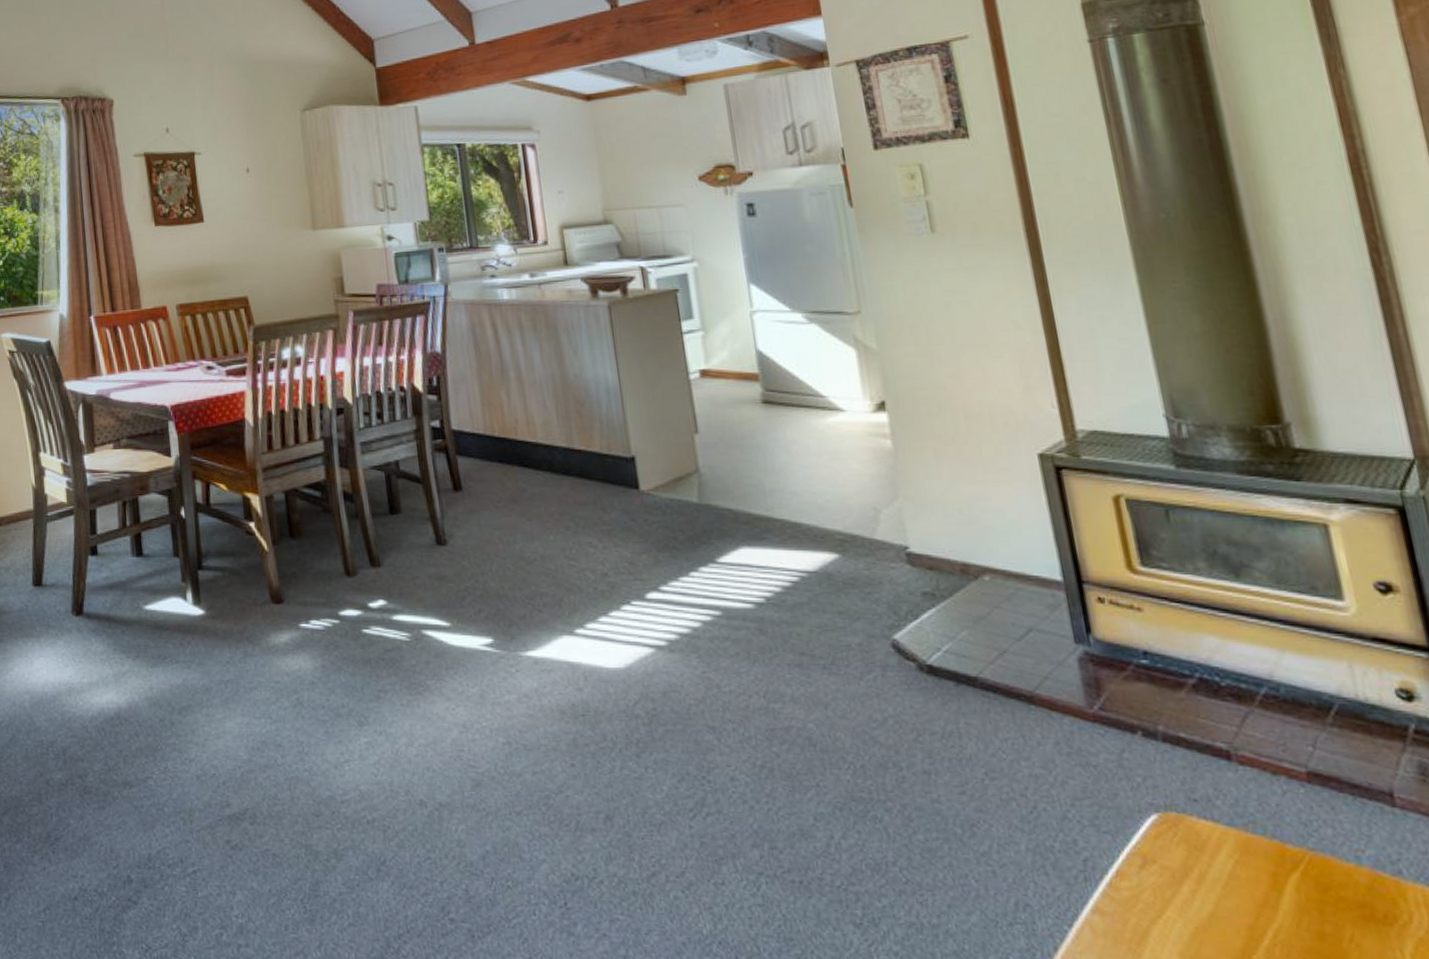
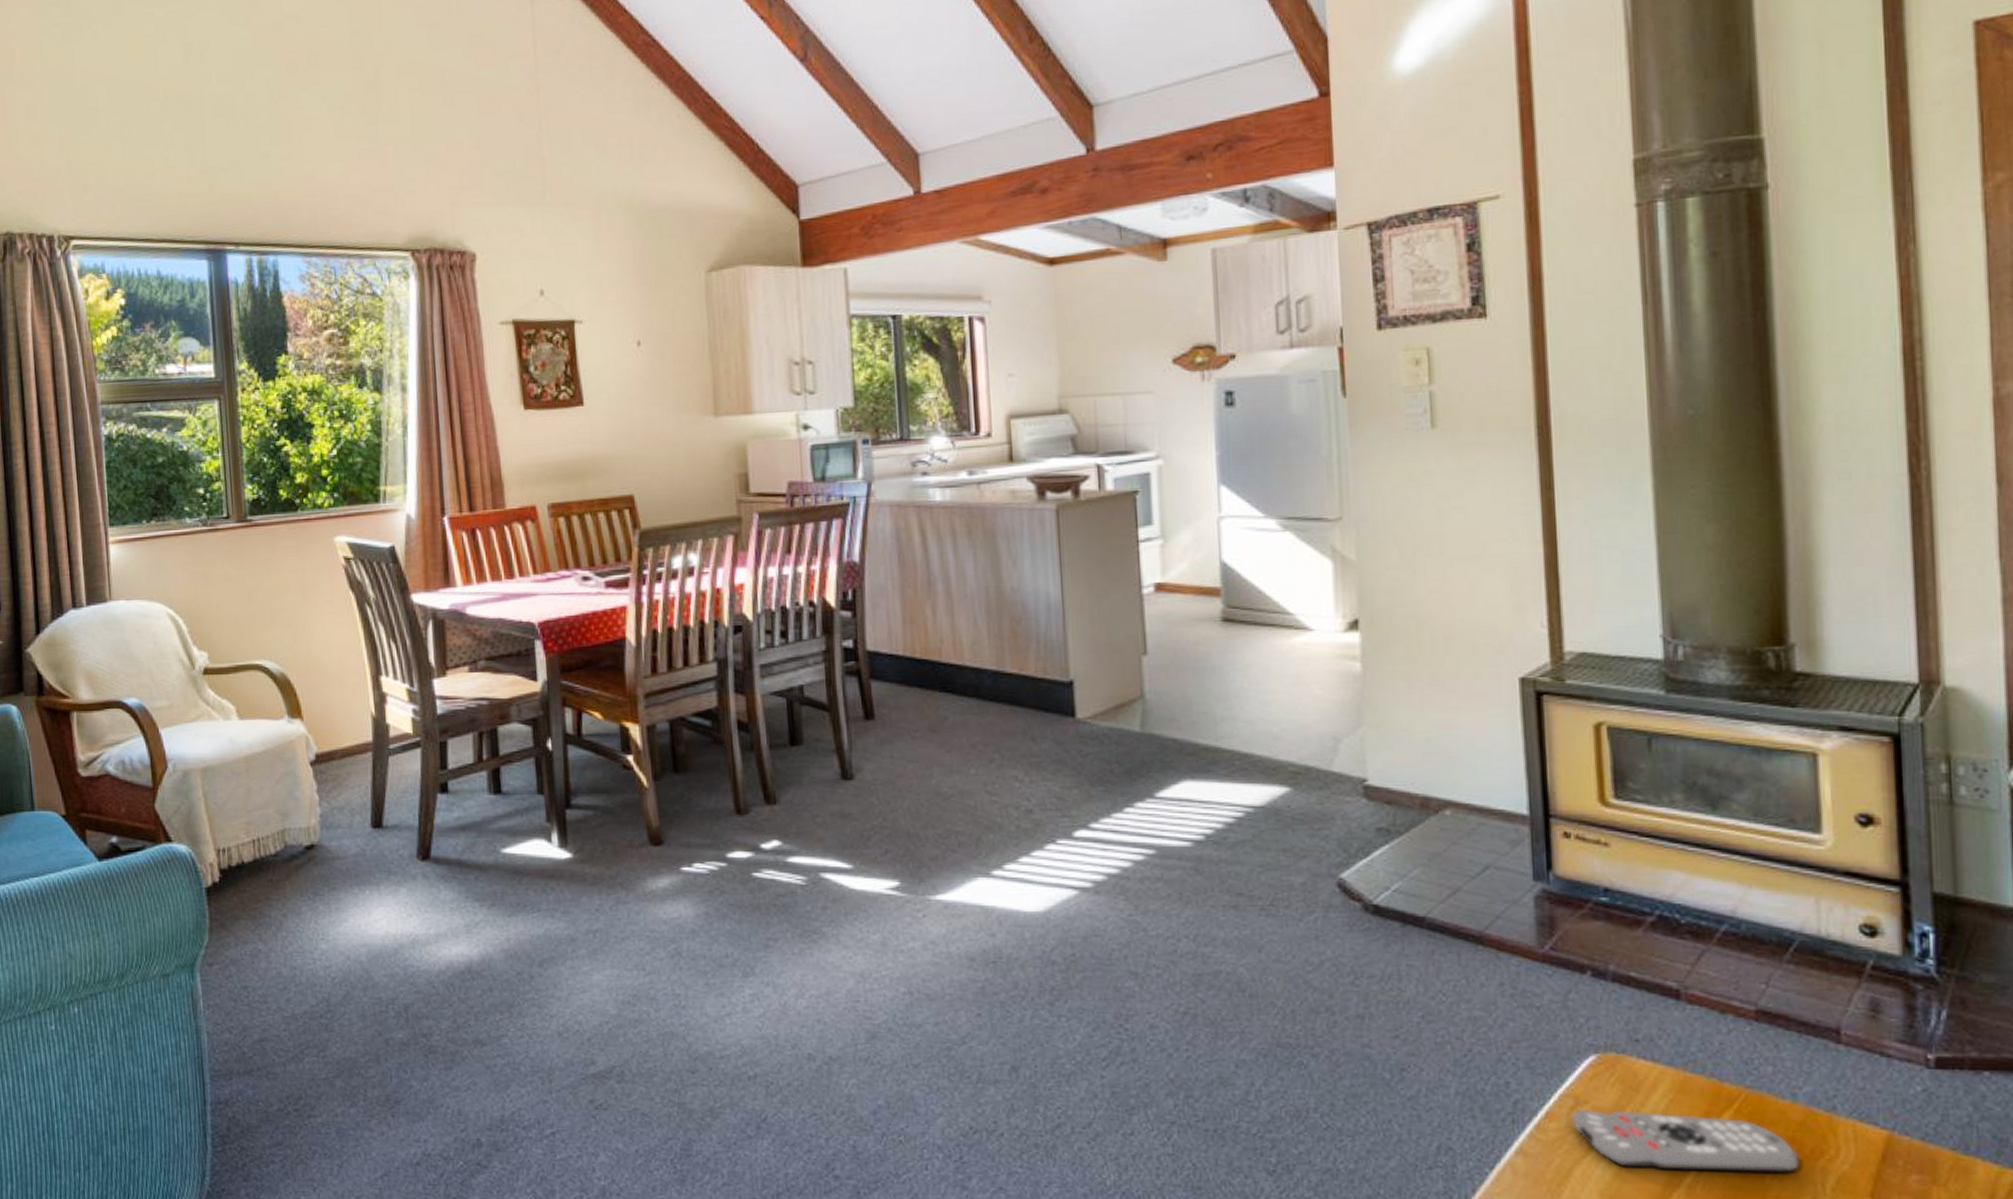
remote control: none [1142,867,1375,938] -> present [1572,1108,1799,1173]

